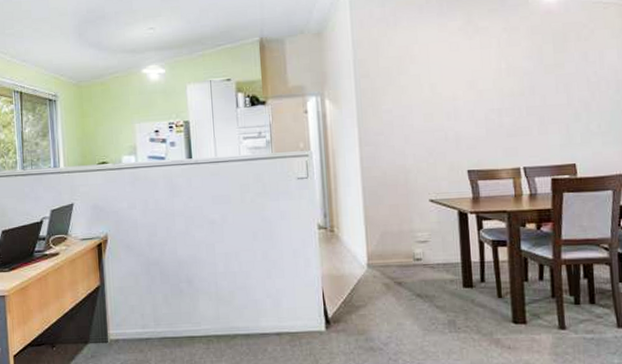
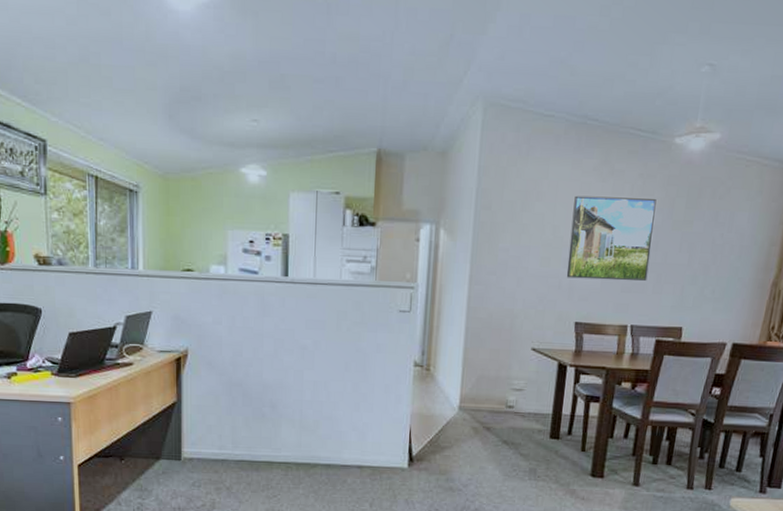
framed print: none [446,49,531,130] -> present [566,195,657,281]

